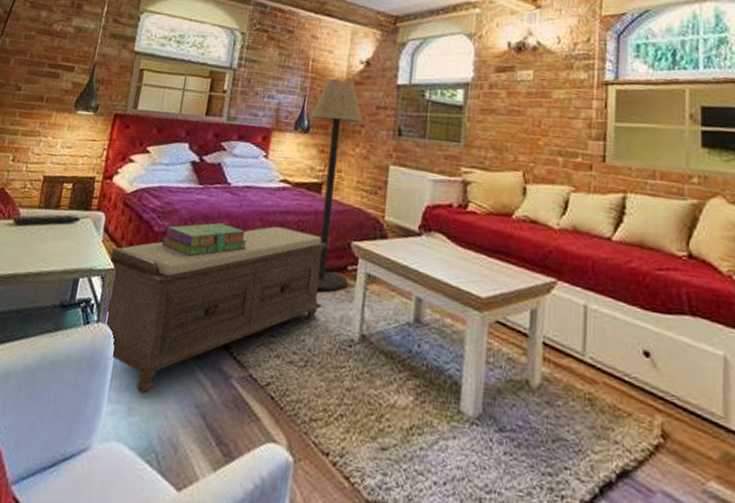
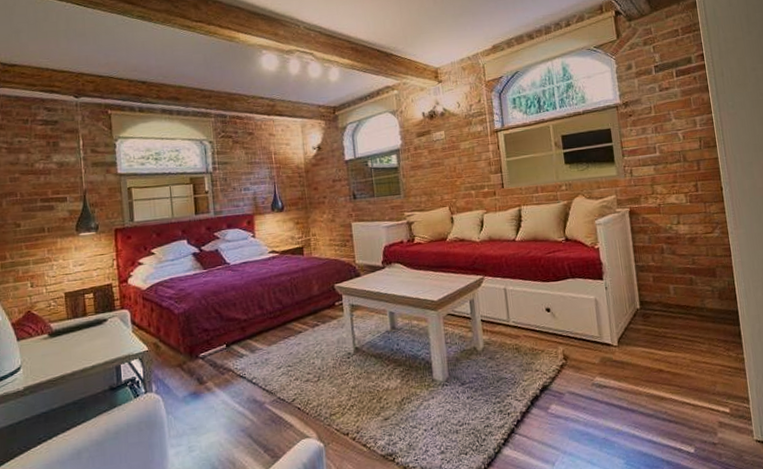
bench: present [107,225,328,394] -> none [142,285,321,434]
stack of books: present [161,222,247,257] -> none [183,294,254,326]
floor lamp: present [311,79,363,291] -> none [282,164,337,325]

